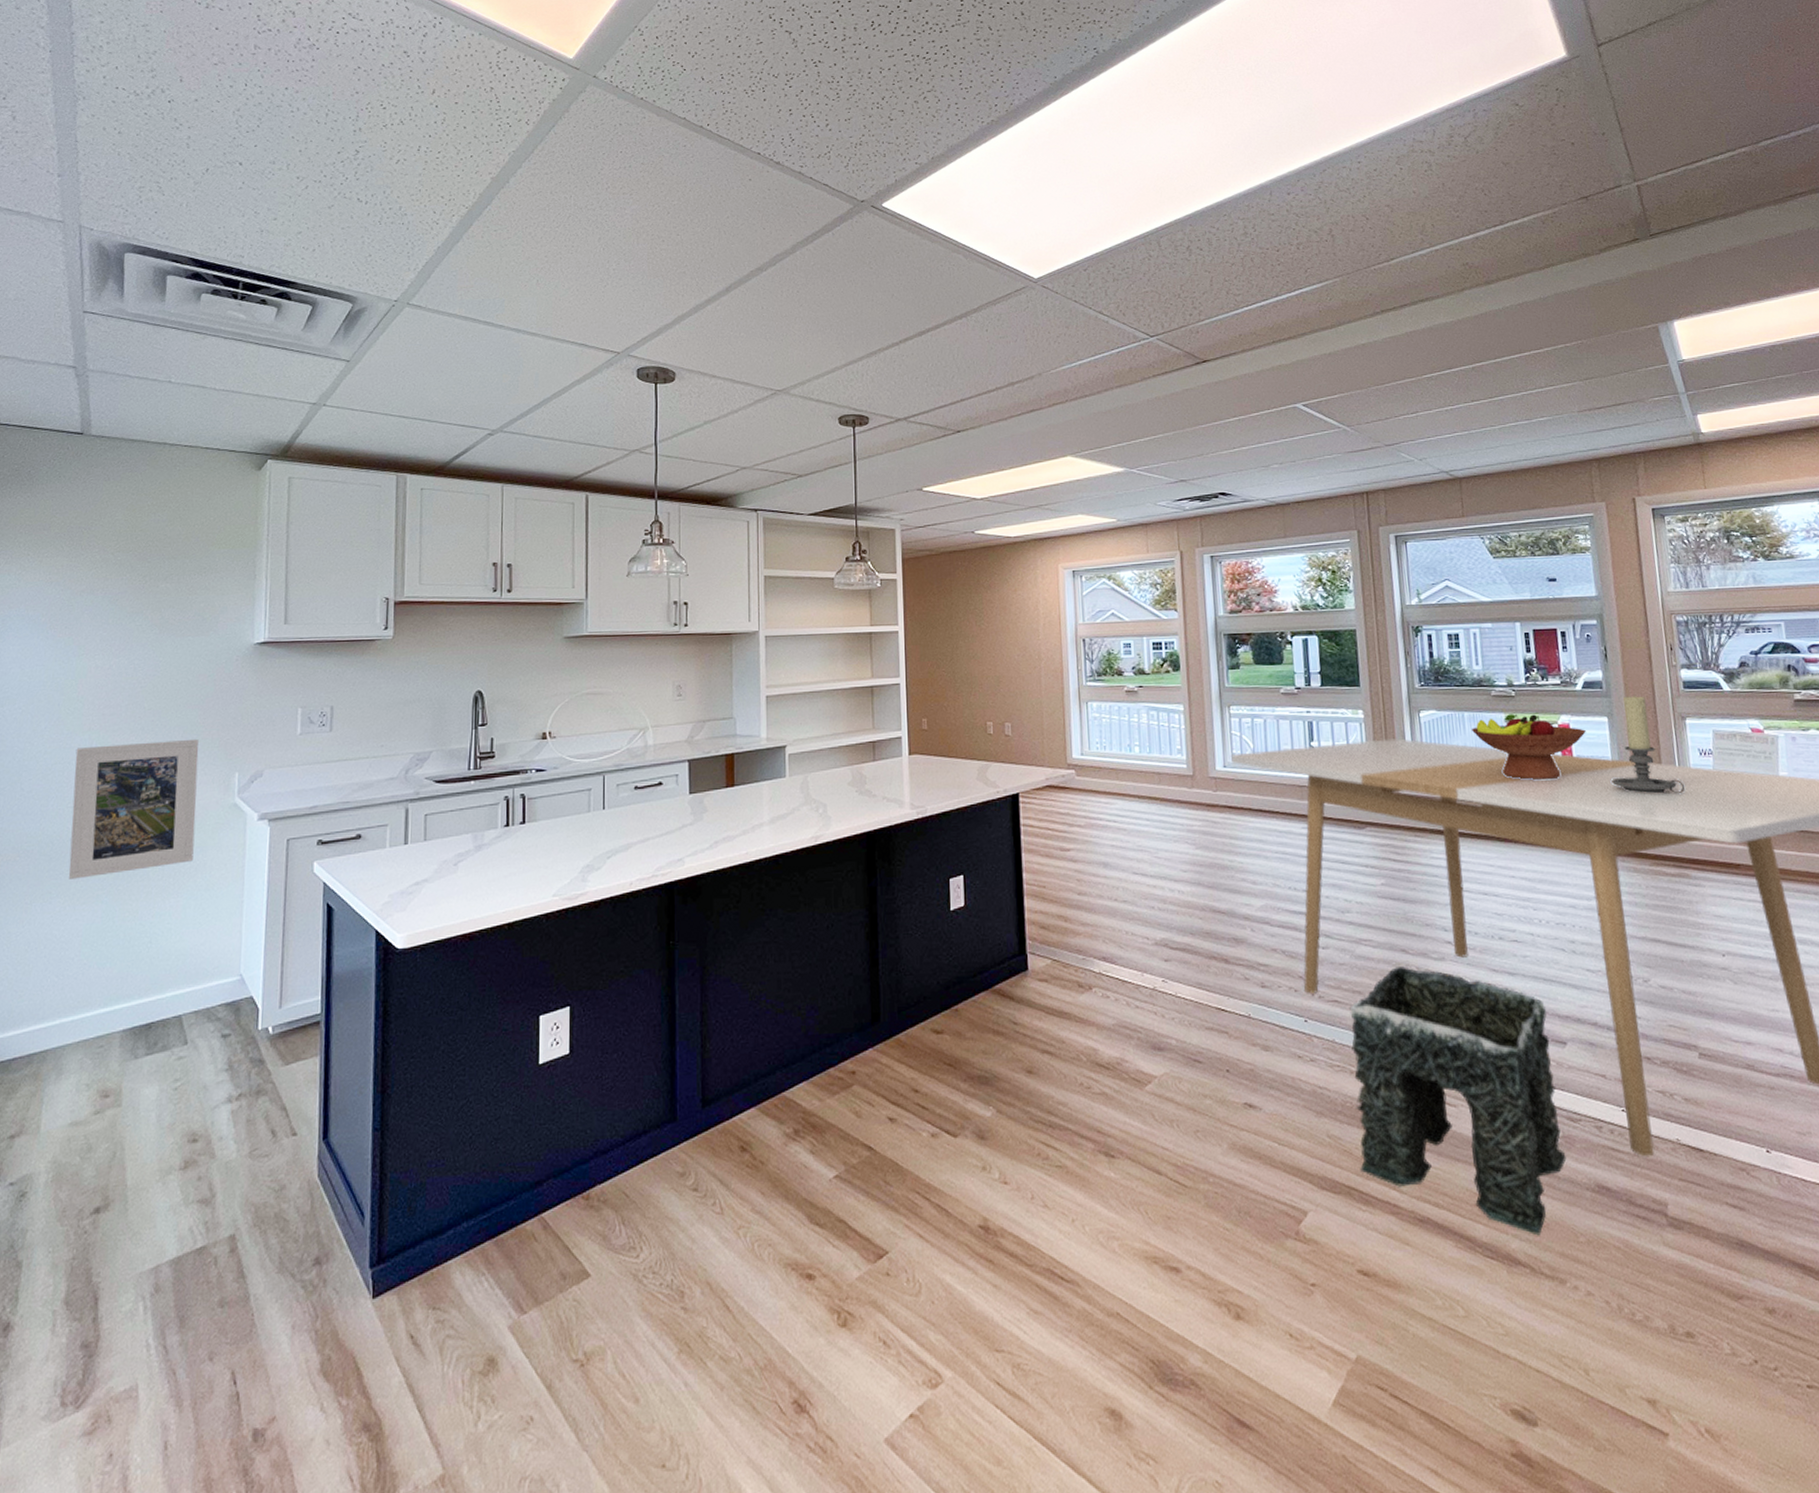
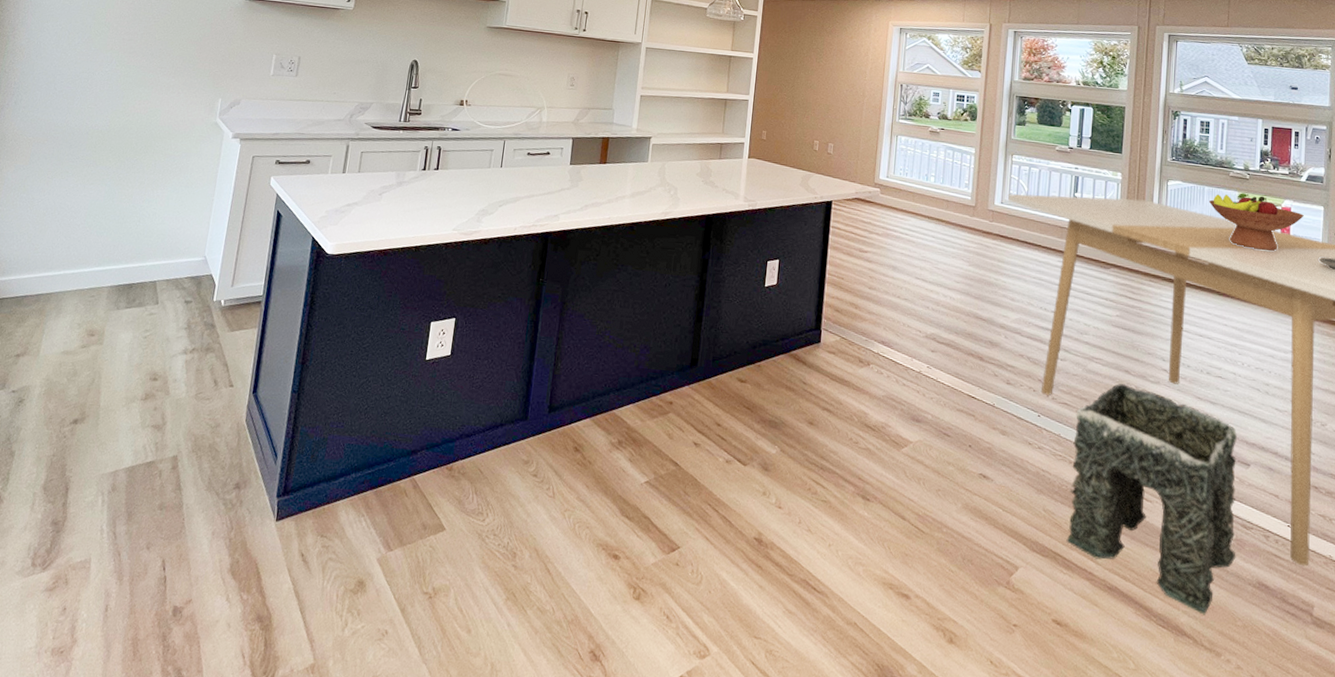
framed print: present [68,738,199,879] -> none [83,62,194,165]

